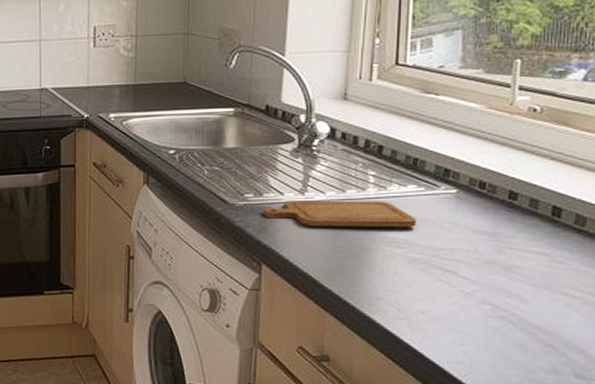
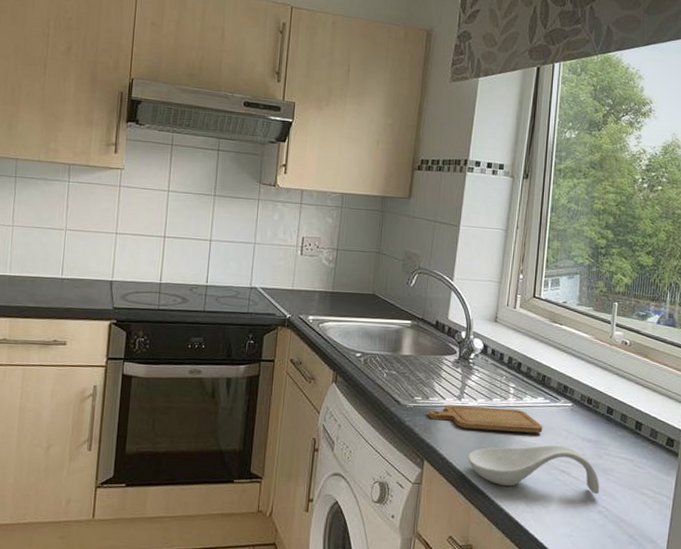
spoon rest: none [318,240,501,297] -> present [468,445,600,495]

